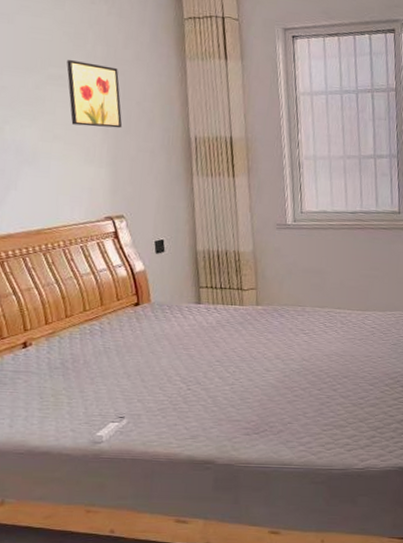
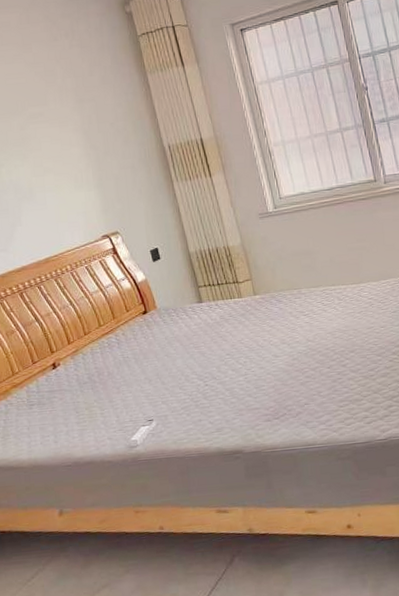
wall art: present [67,59,123,128] -> none [43,95,102,156]

